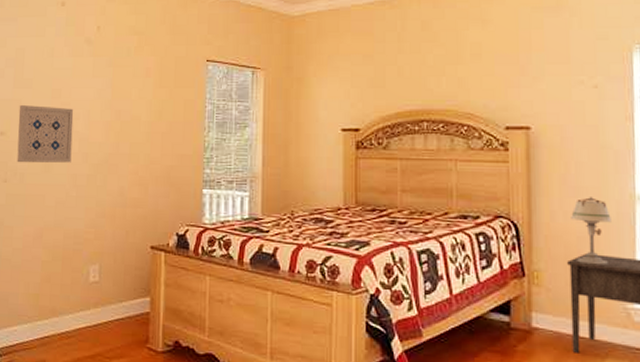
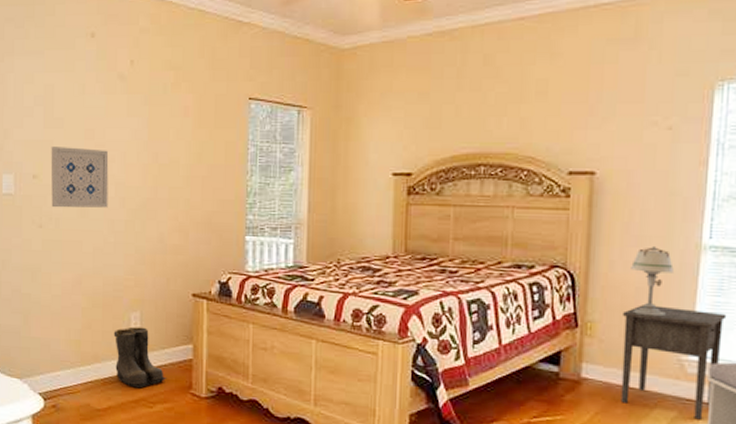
boots: none [72,279,124,343] -> present [113,326,167,388]

